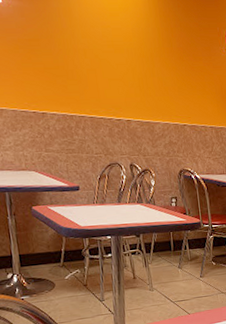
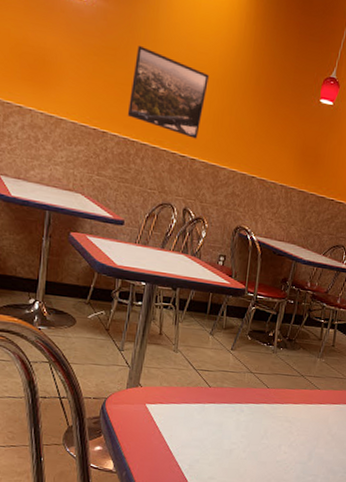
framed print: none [57,32,129,103] -> present [127,45,209,139]

